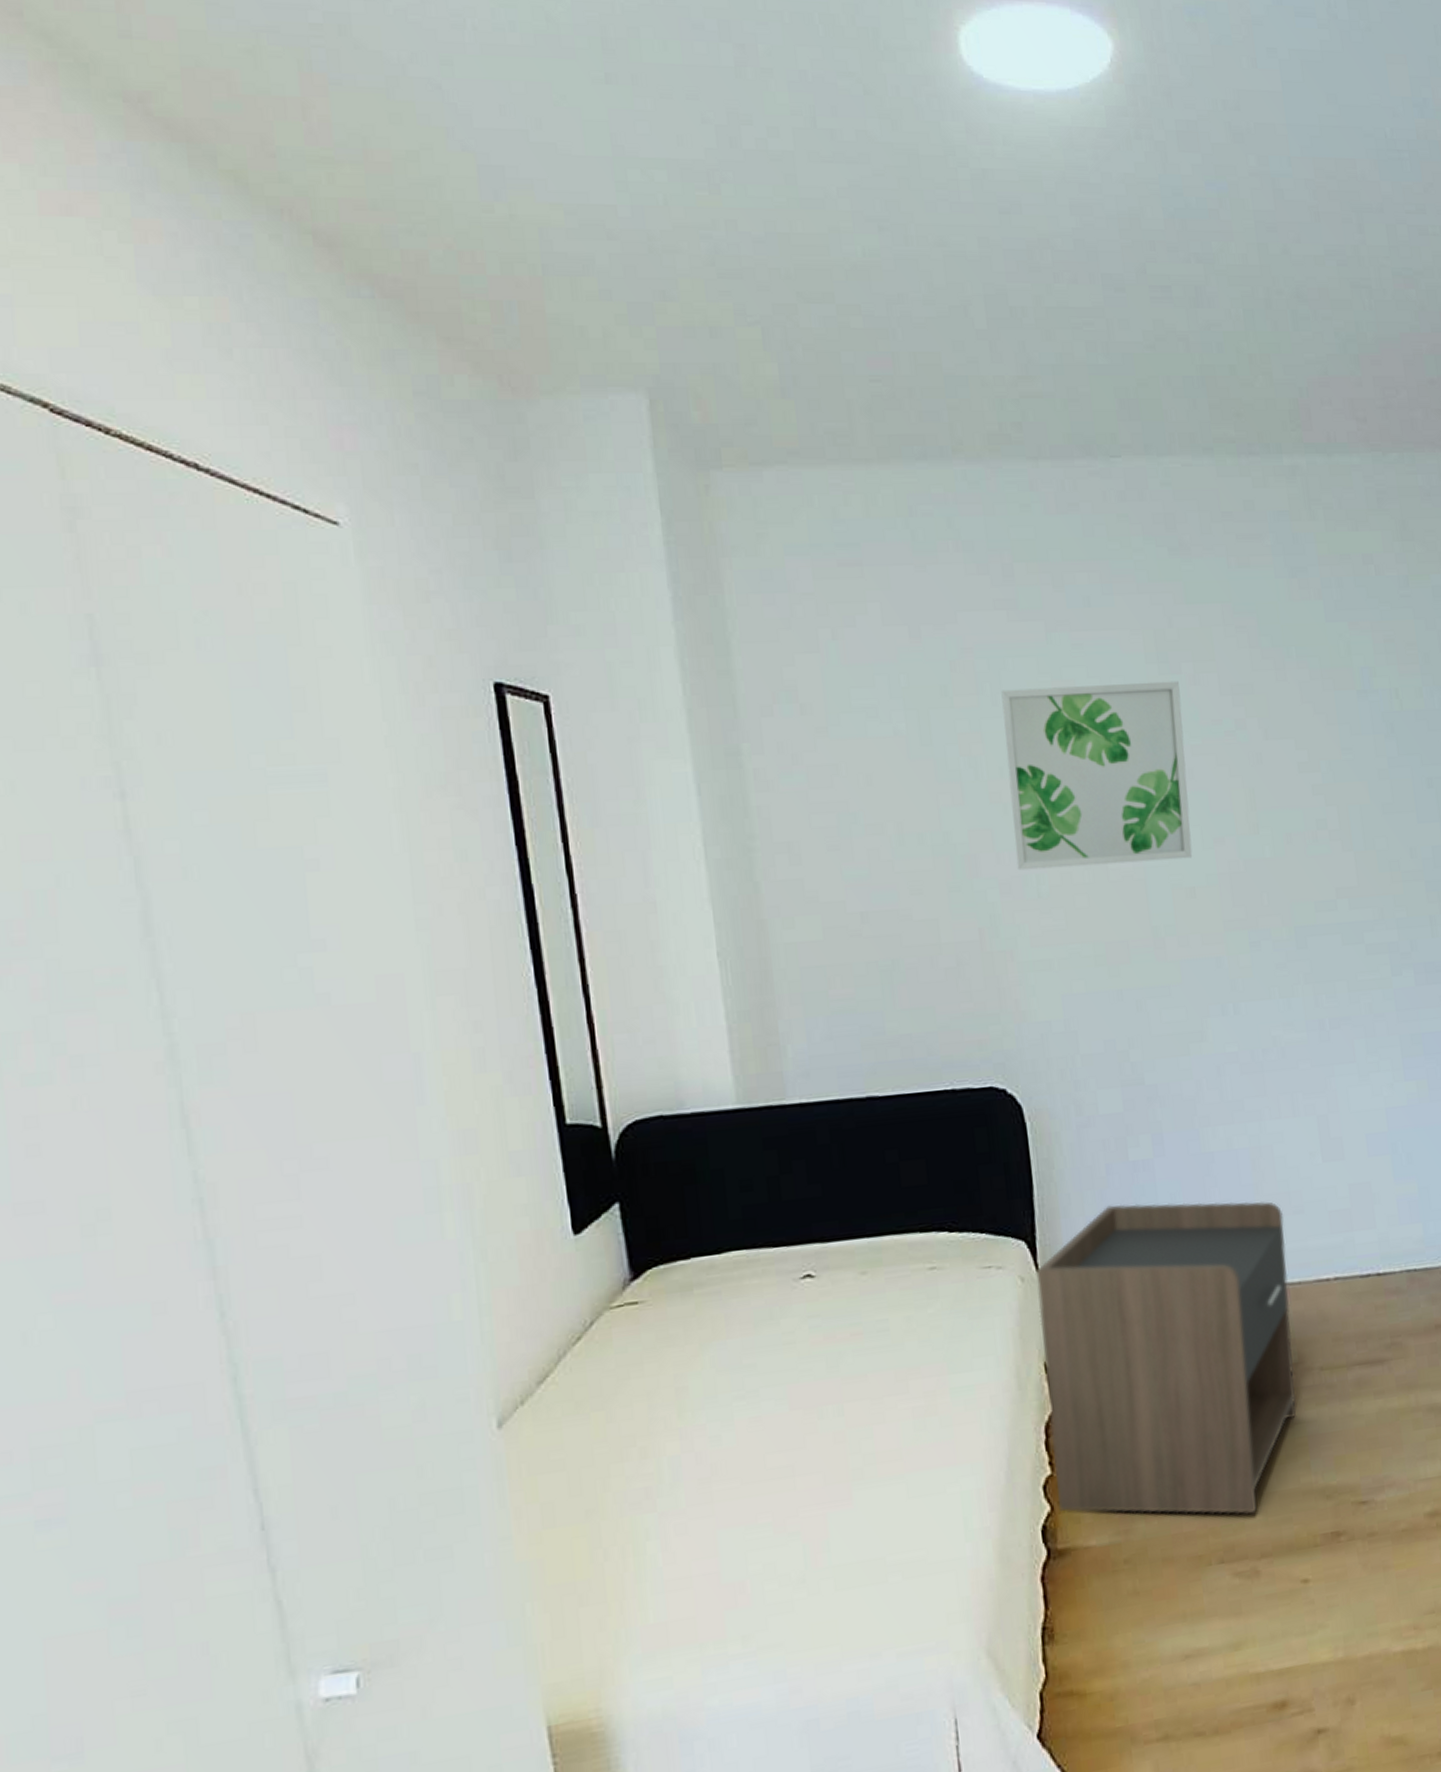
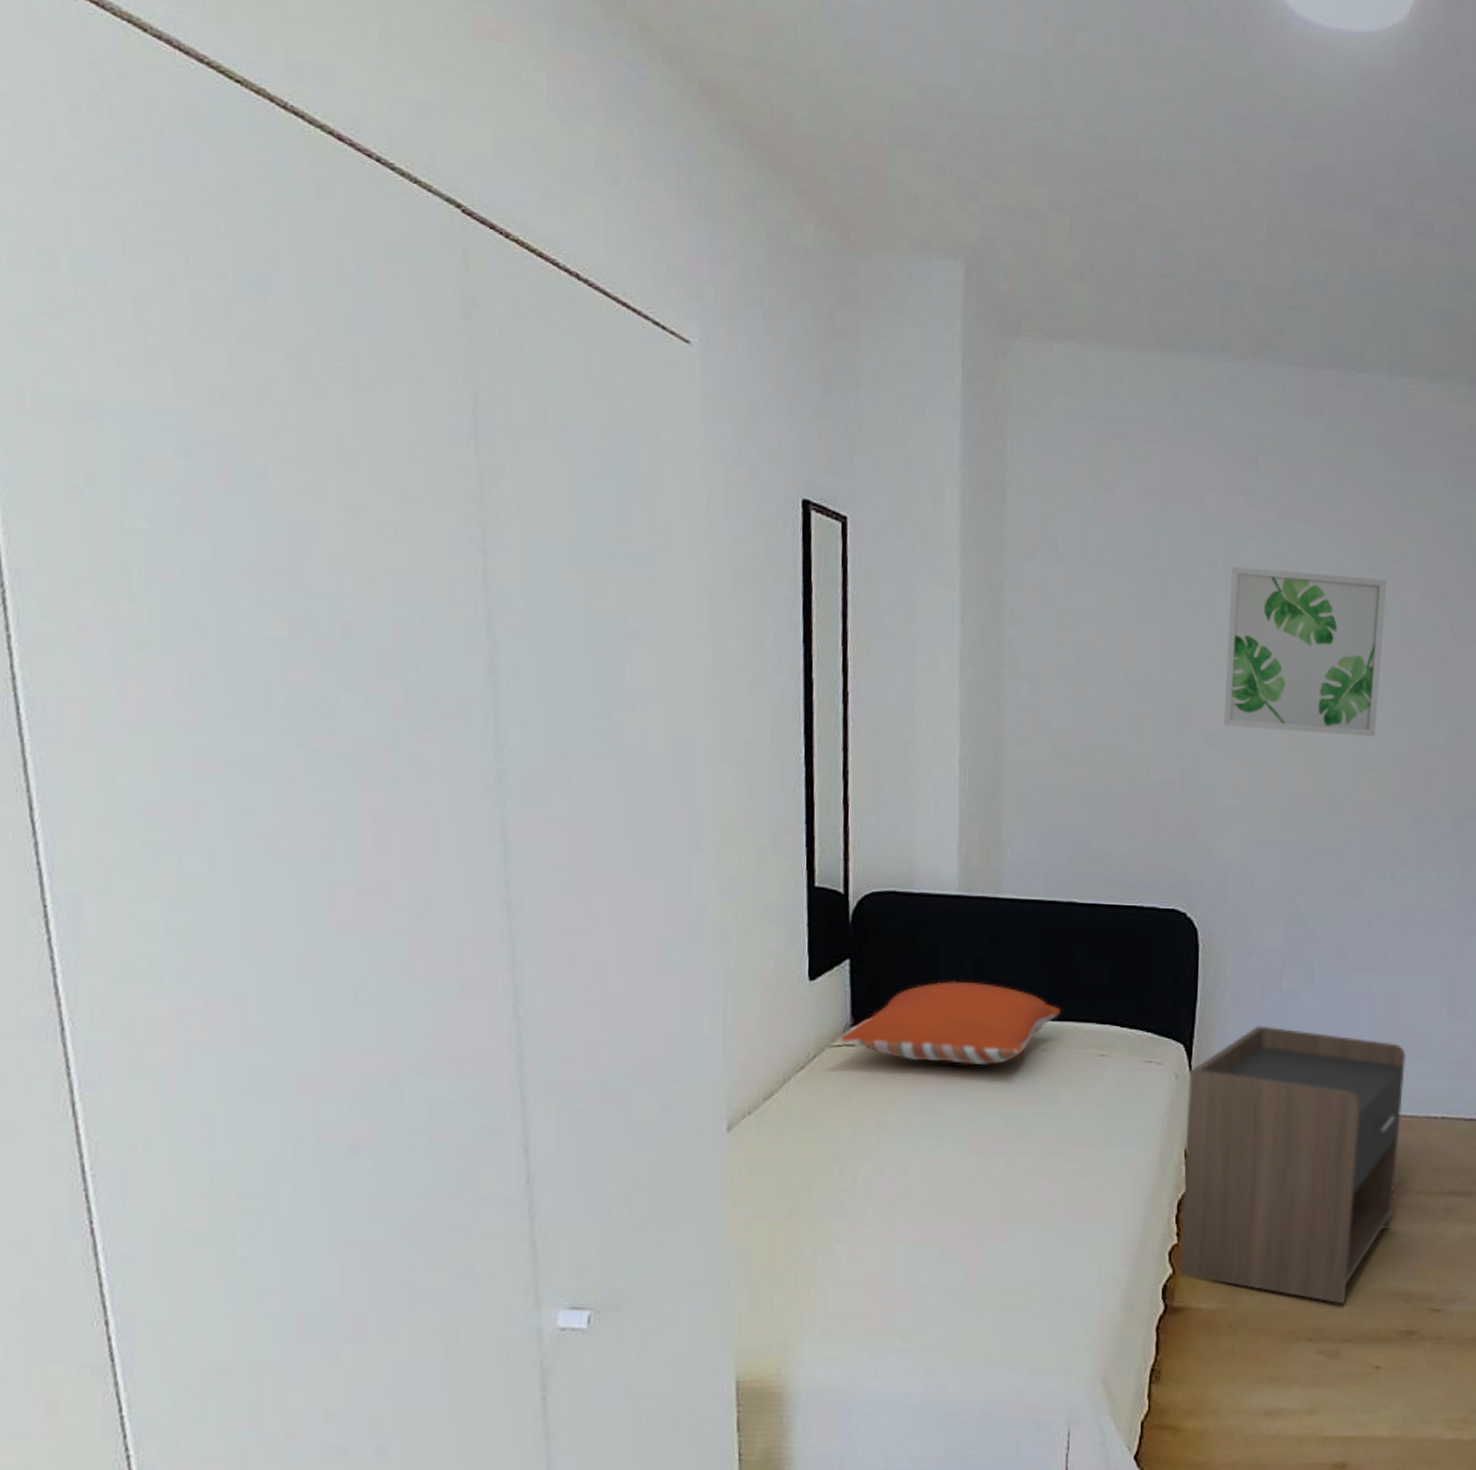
pillow: none [621,1205,876,1310] -> present [841,980,1060,1066]

